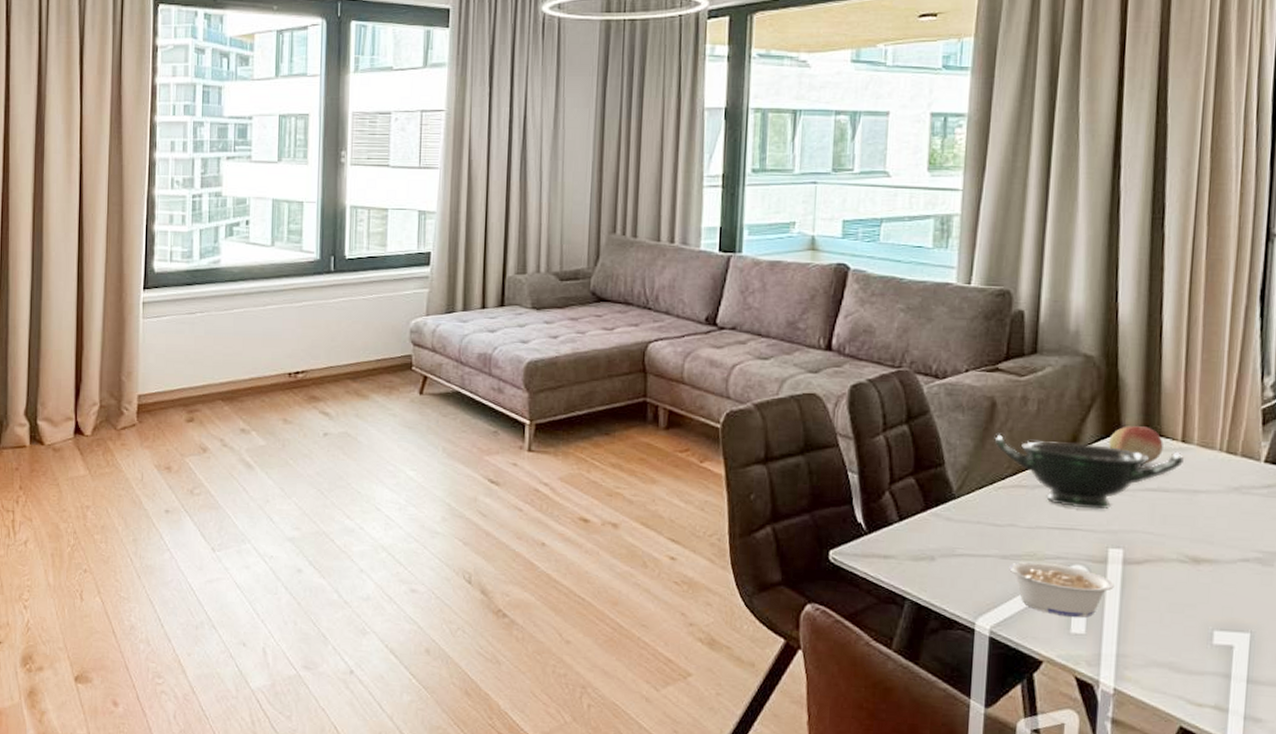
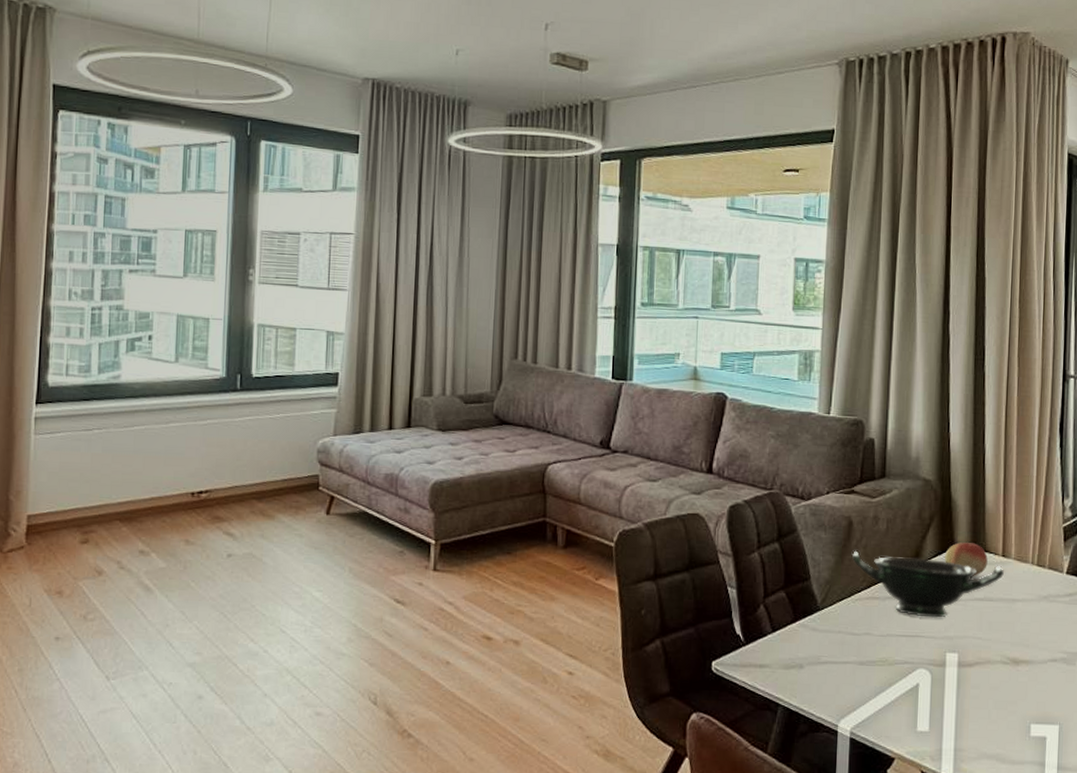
legume: present [1009,561,1114,618] -> none [865,666,951,717]

